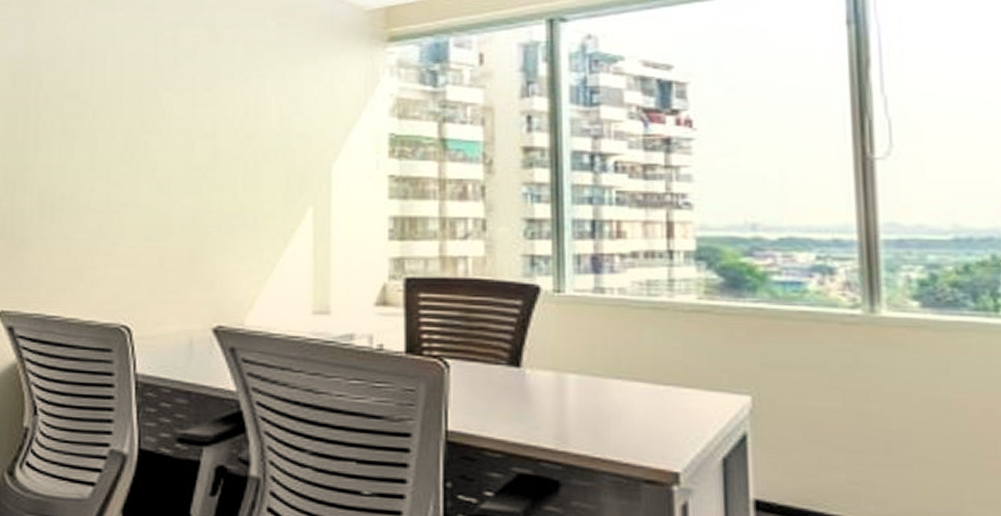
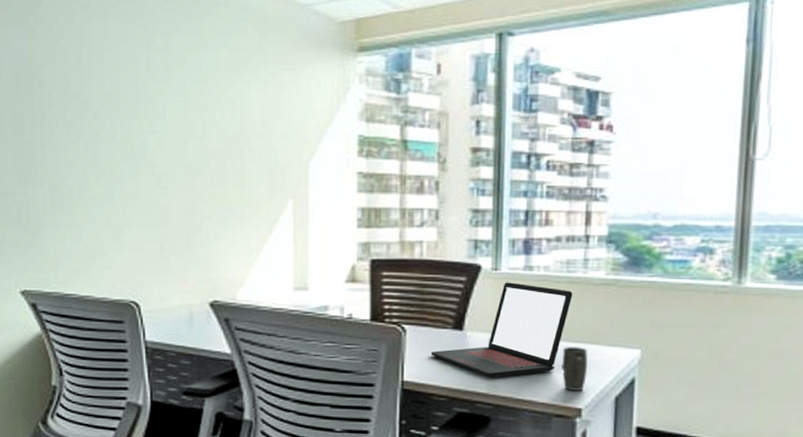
laptop: none [481,307,657,428] -> present [430,282,573,377]
mug: none [648,390,683,448] -> present [561,347,588,390]

